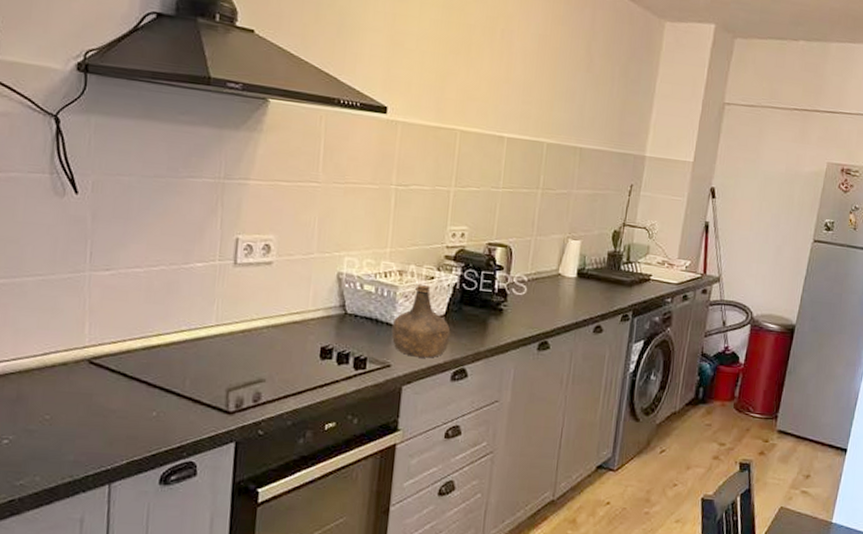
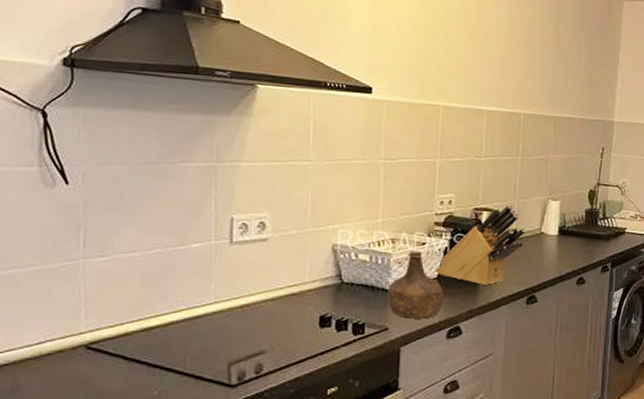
knife block: none [442,240,542,327] -> present [434,204,526,285]

